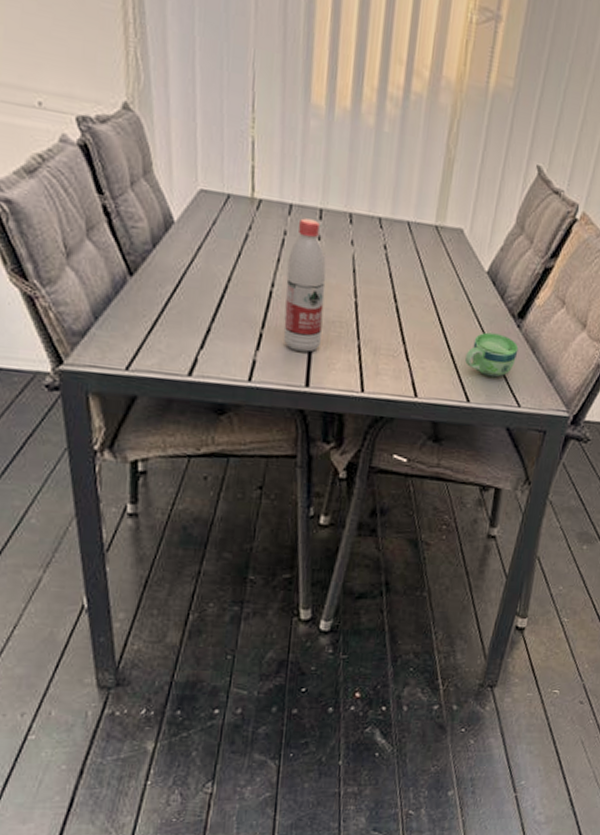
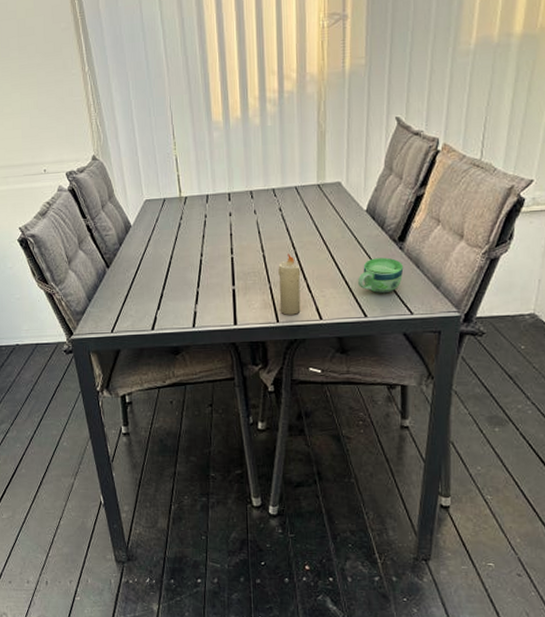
water bottle: present [283,218,327,353] -> none [210,202,242,300]
candle: none [368,305,400,386] -> present [278,253,301,315]

